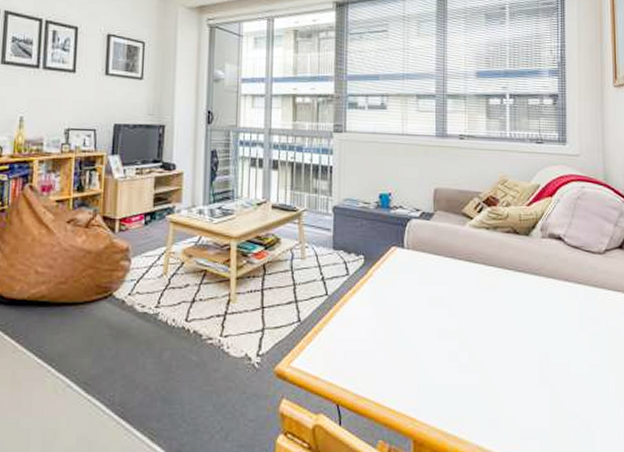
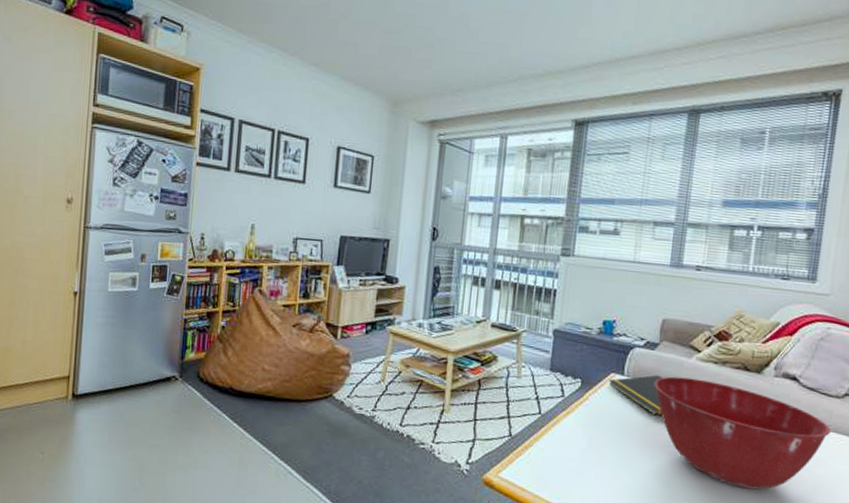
notepad: none [390,245,443,286] -> present [608,375,663,415]
mixing bowl: none [433,245,598,354] -> present [654,376,831,490]

